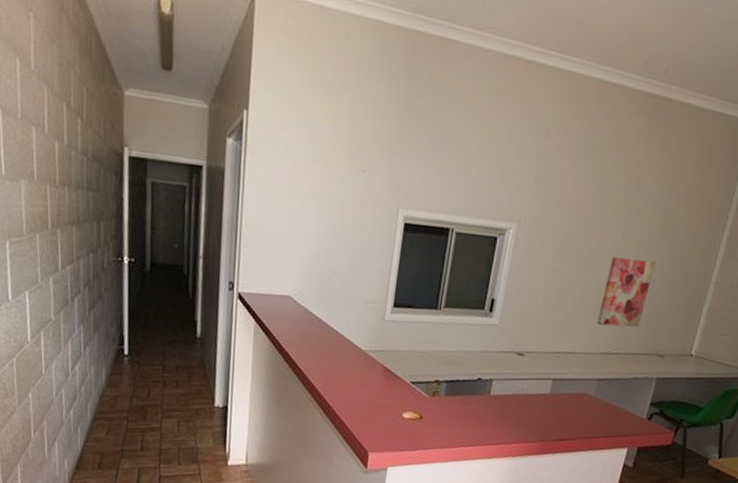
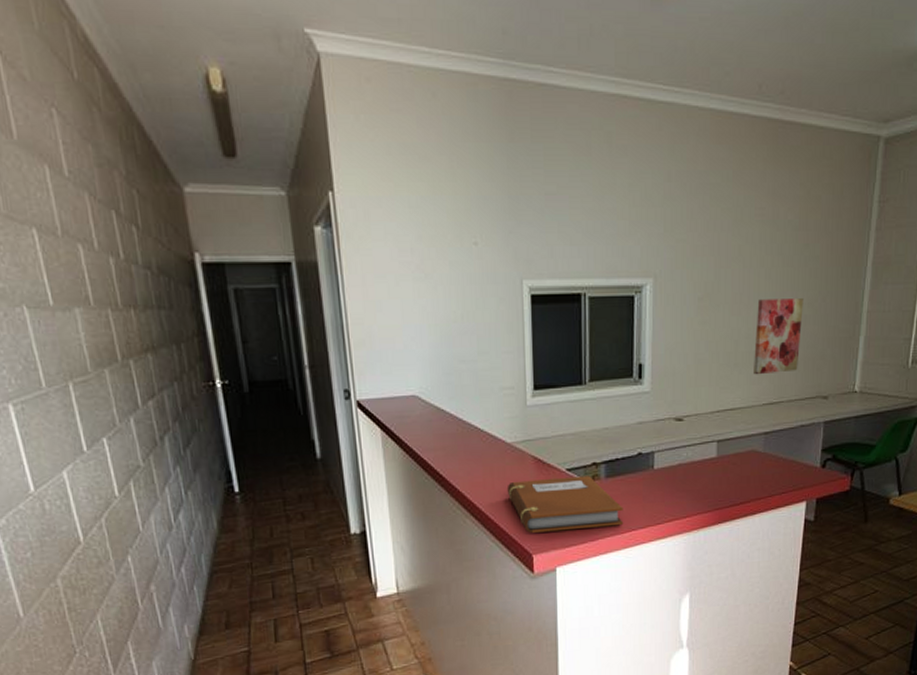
notebook: none [355,384,457,440] -> present [506,476,624,533]

